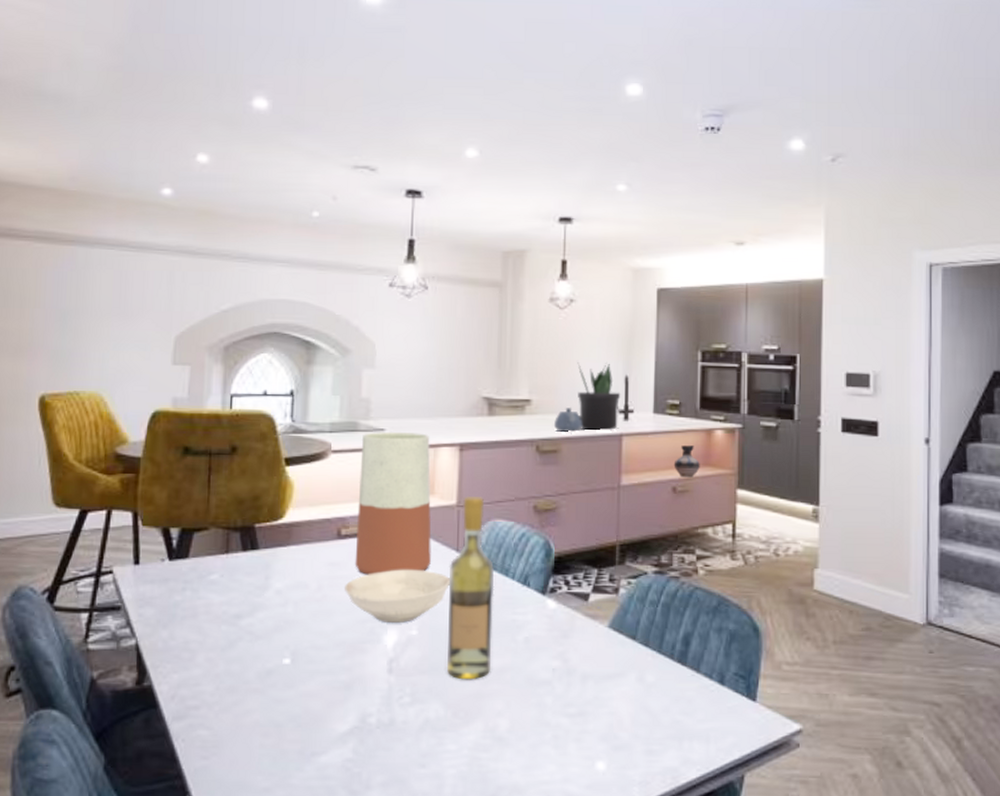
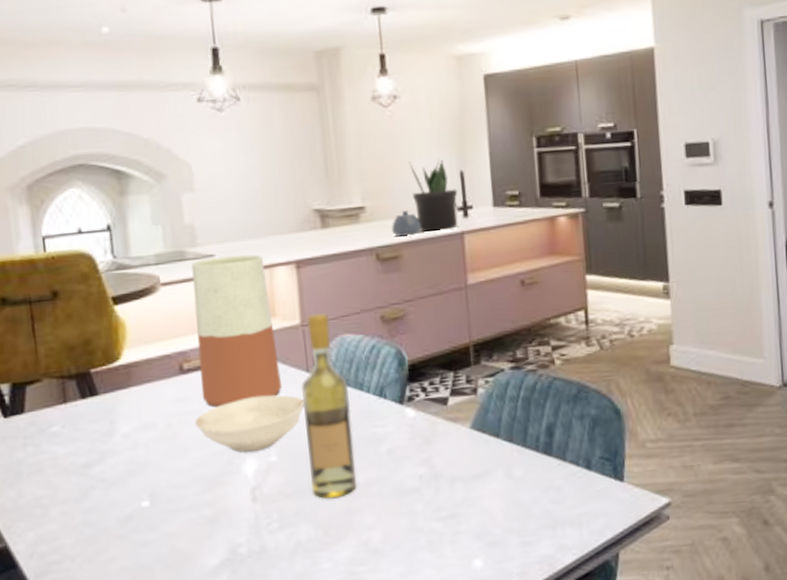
ceramic jug: present [673,445,700,478] -> none [519,236,547,270]

